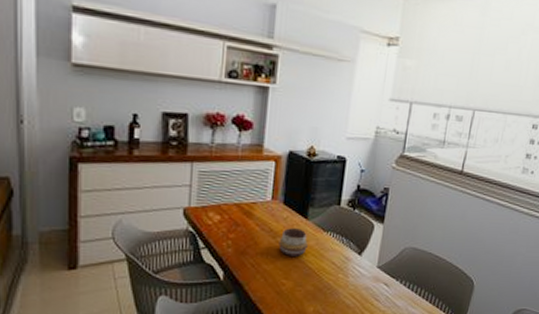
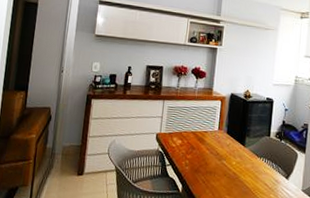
decorative bowl: present [278,228,308,256] -> none [223,153,246,177]

